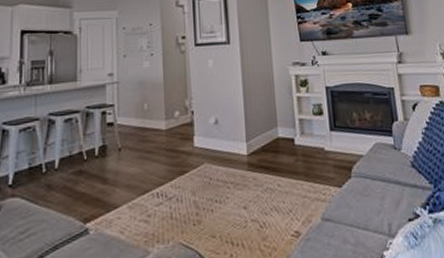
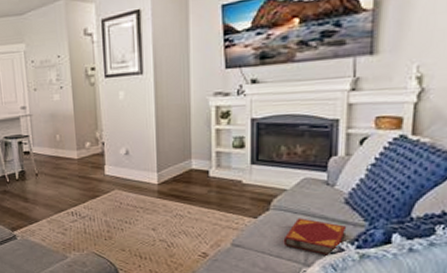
hardback book: none [367,184,419,224] -> present [283,218,347,257]

